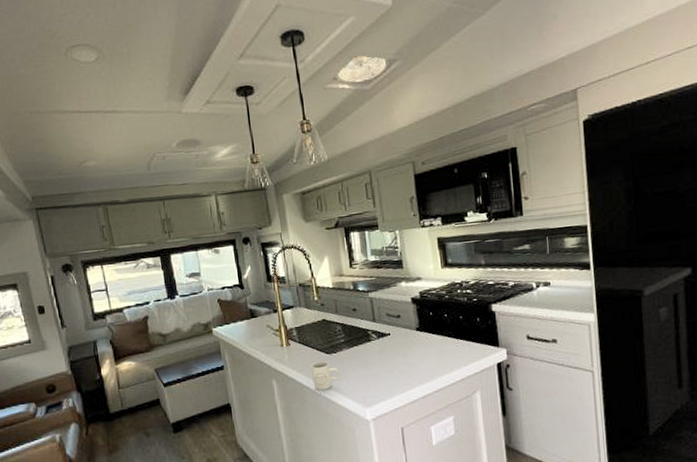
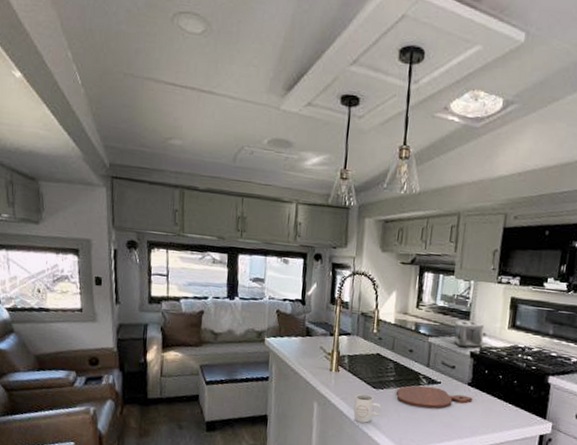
cutting board: none [350,339,425,363] -> present [397,385,473,409]
toaster: none [389,267,422,296] -> present [453,320,485,349]

